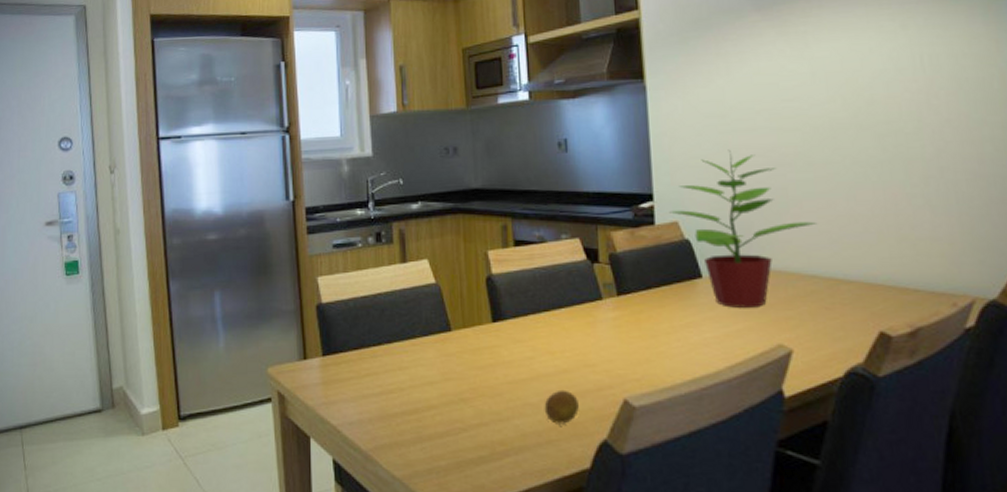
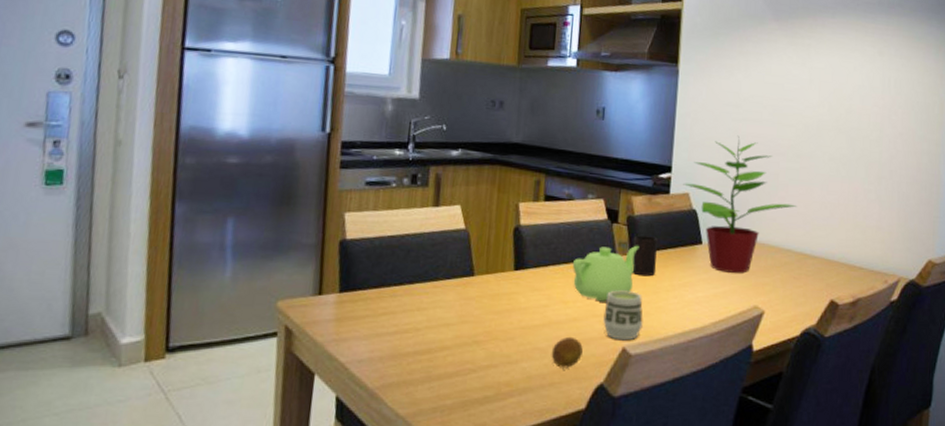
teapot: none [554,286,628,350] -> present [572,246,639,302]
cup: none [597,336,644,392] -> present [603,290,643,341]
cup: none [619,274,650,319] -> present [632,235,658,277]

